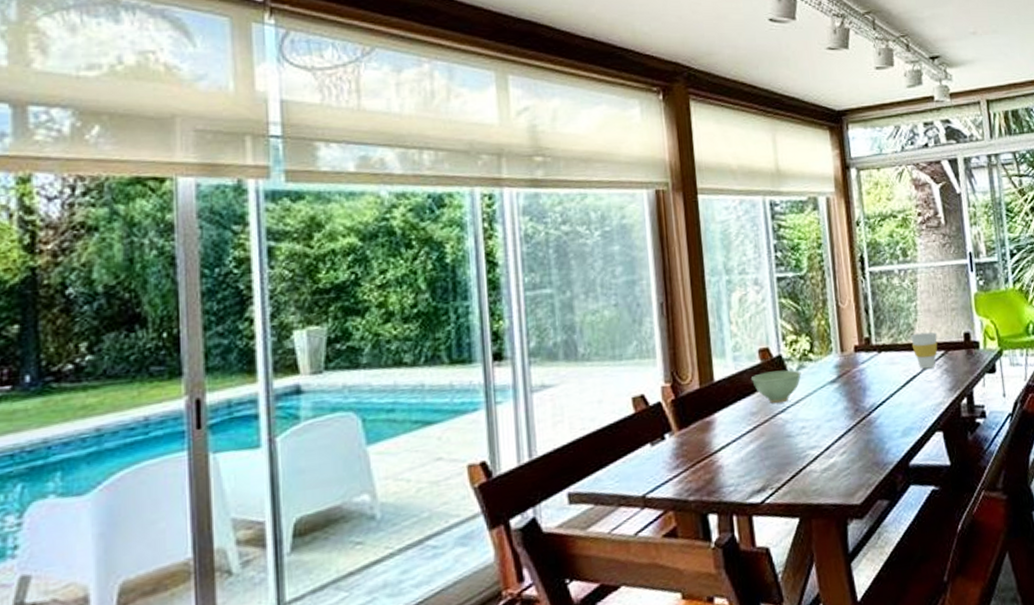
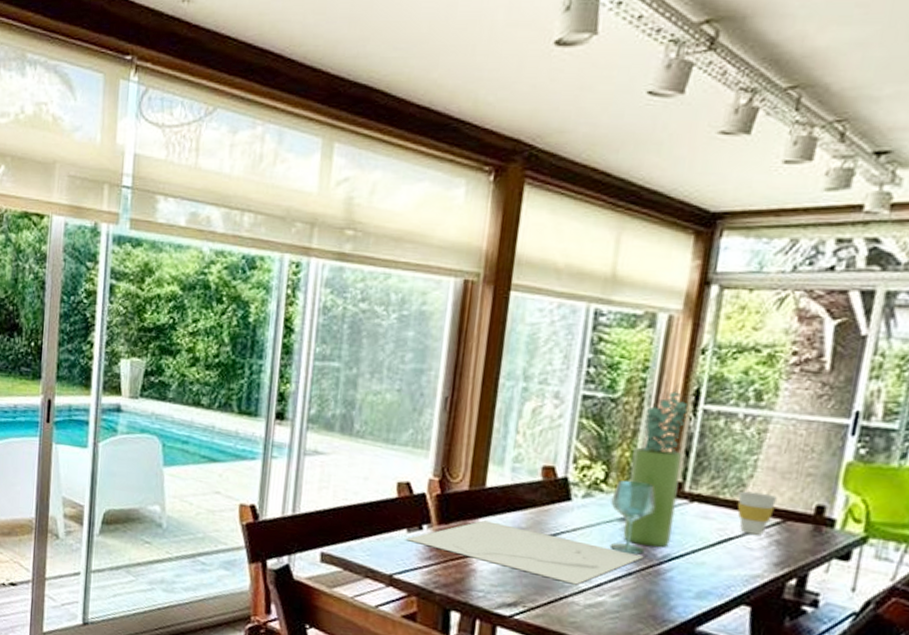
napkin: none [650,410,857,455] -> present [405,520,644,585]
bowl: present [750,370,802,404] -> none [526,490,587,527]
wine glass: none [820,344,856,412] -> present [609,479,656,555]
vase: none [826,254,872,402] -> present [623,384,689,547]

